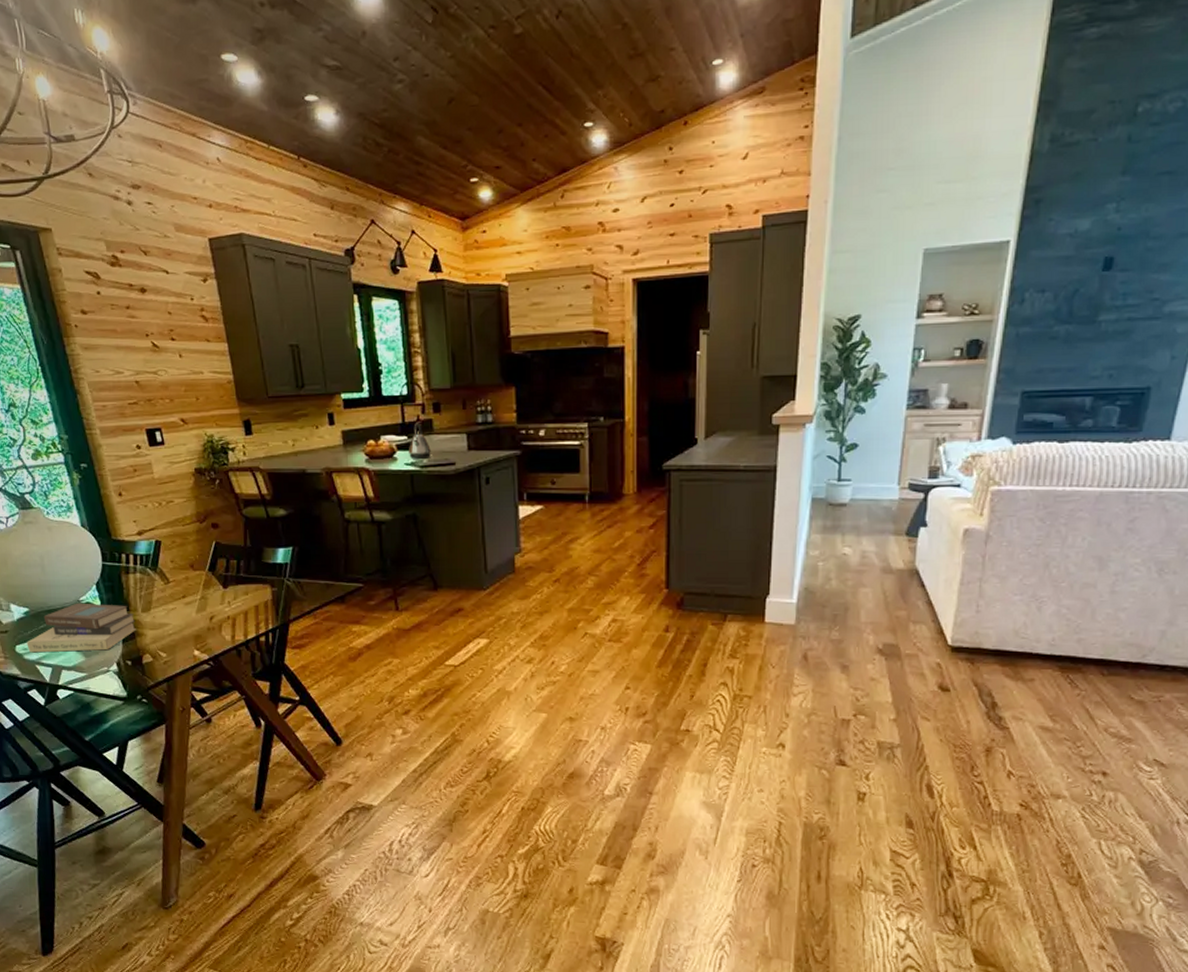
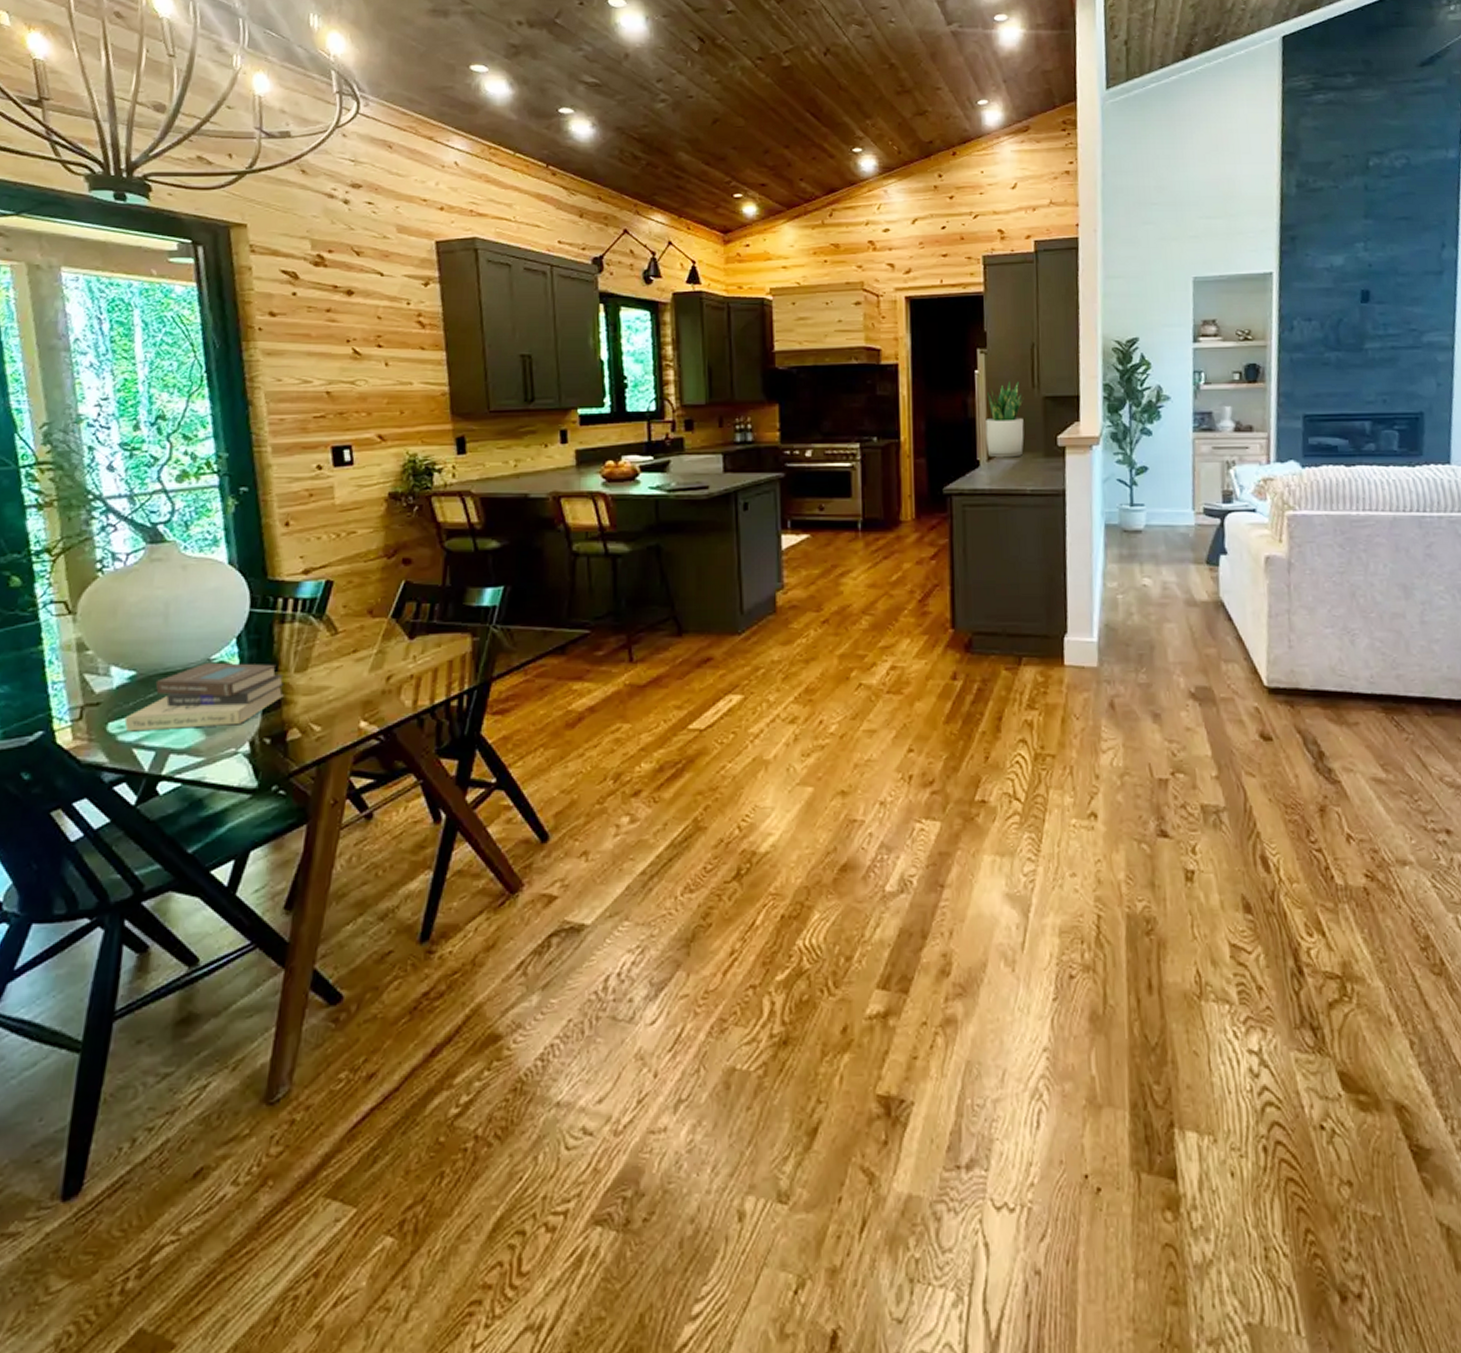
kettle: present [409,423,432,460] -> none [654,442,682,483]
planter: none [705,361,743,436] -> present [985,381,1024,458]

